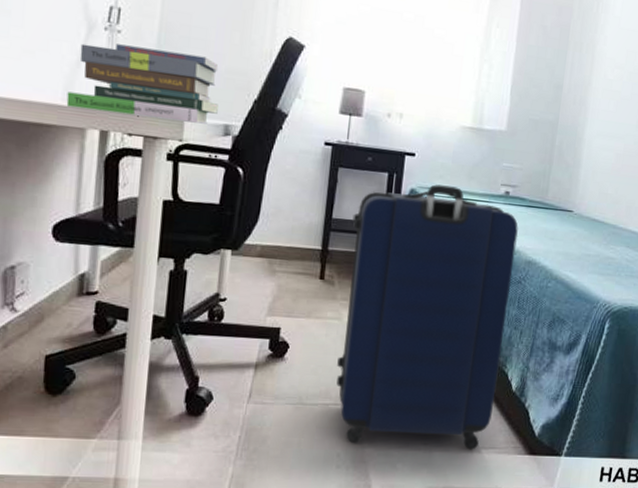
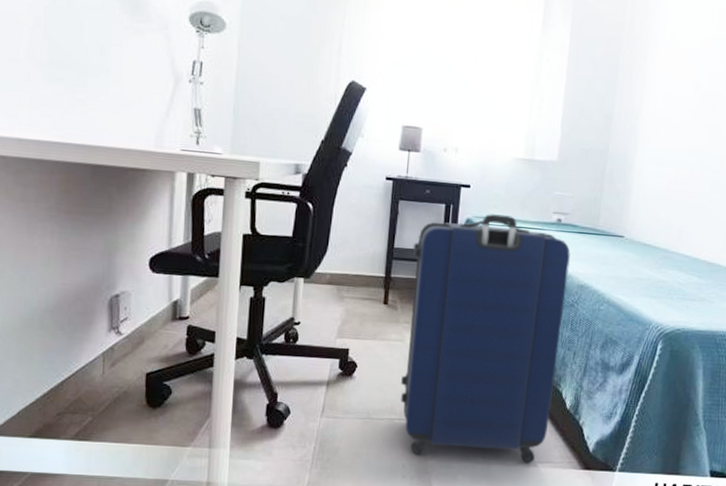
books: present [66,43,218,124] -> none [158,94,289,164]

